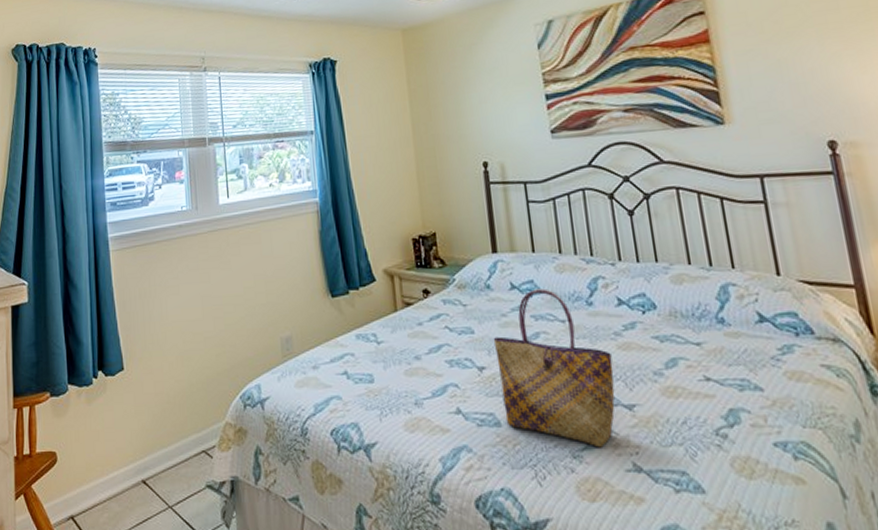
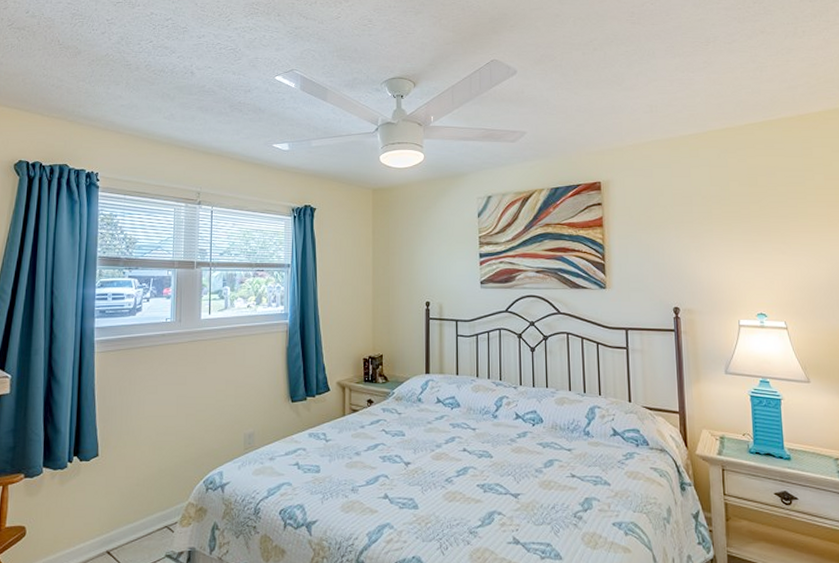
tote bag: present [493,288,615,448] -> none [419,403,507,526]

